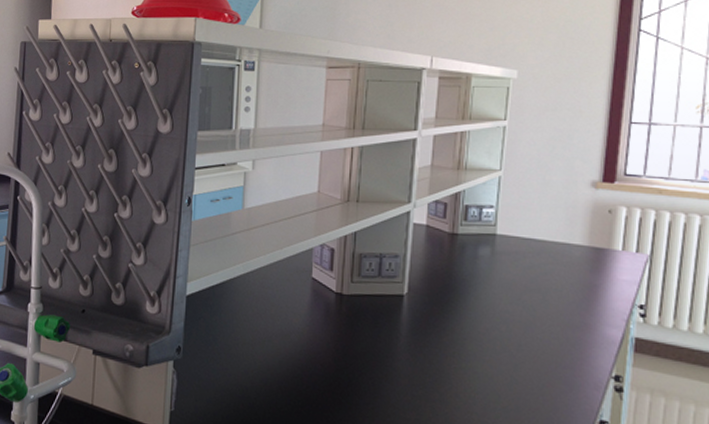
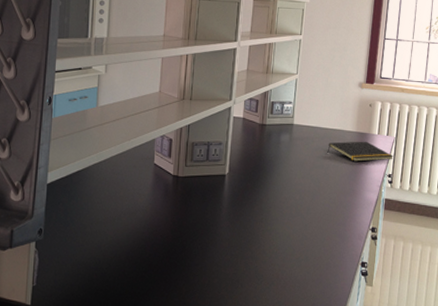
notepad: none [545,258,647,286] -> present [327,141,393,162]

